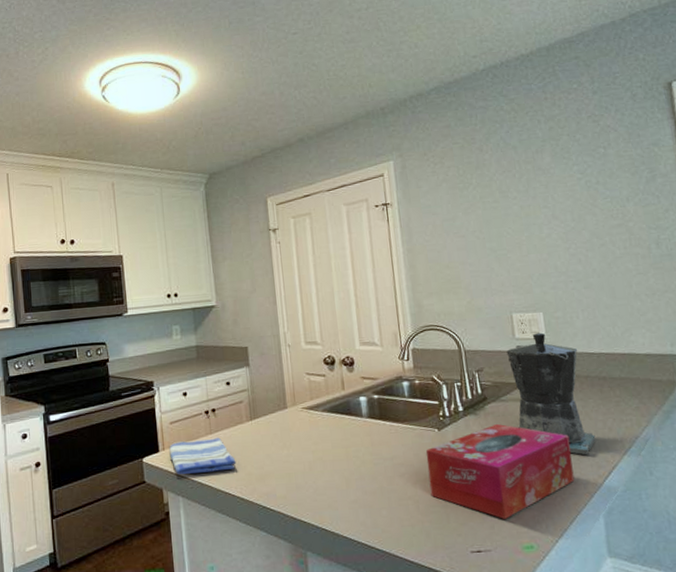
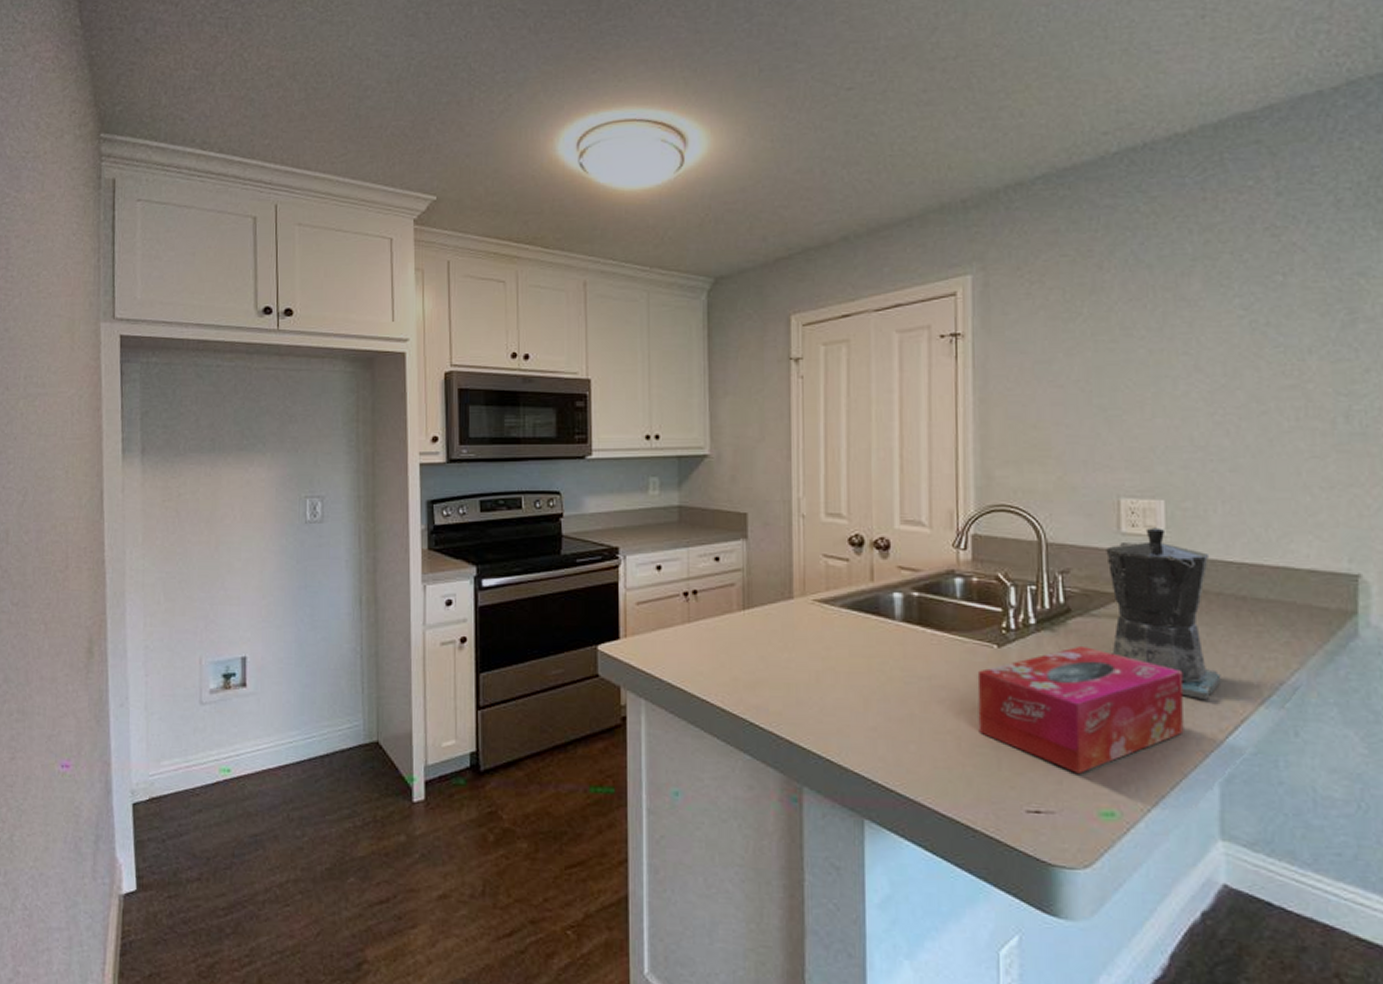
dish towel: present [169,437,236,475] -> none [633,628,719,672]

